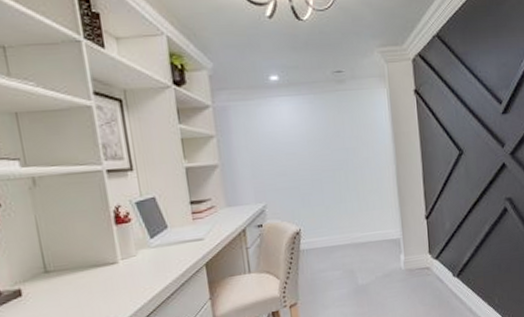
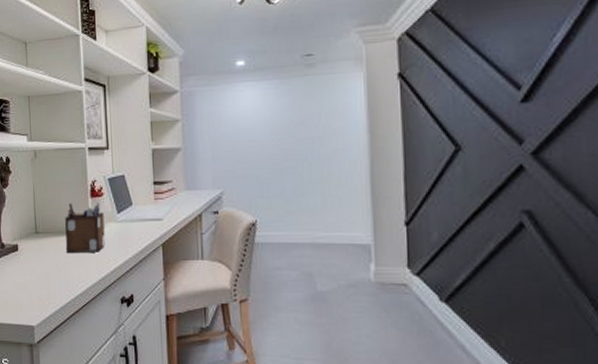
desk organizer: none [84,229,139,290] -> present [65,203,105,254]

